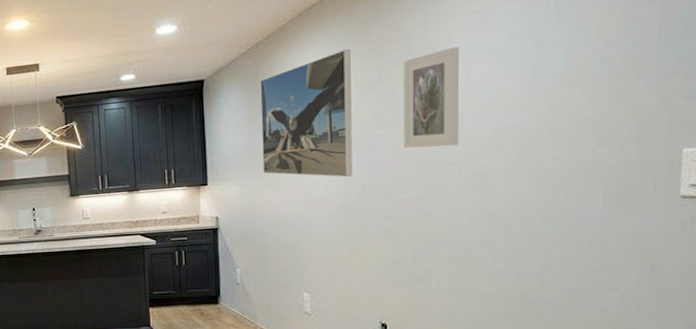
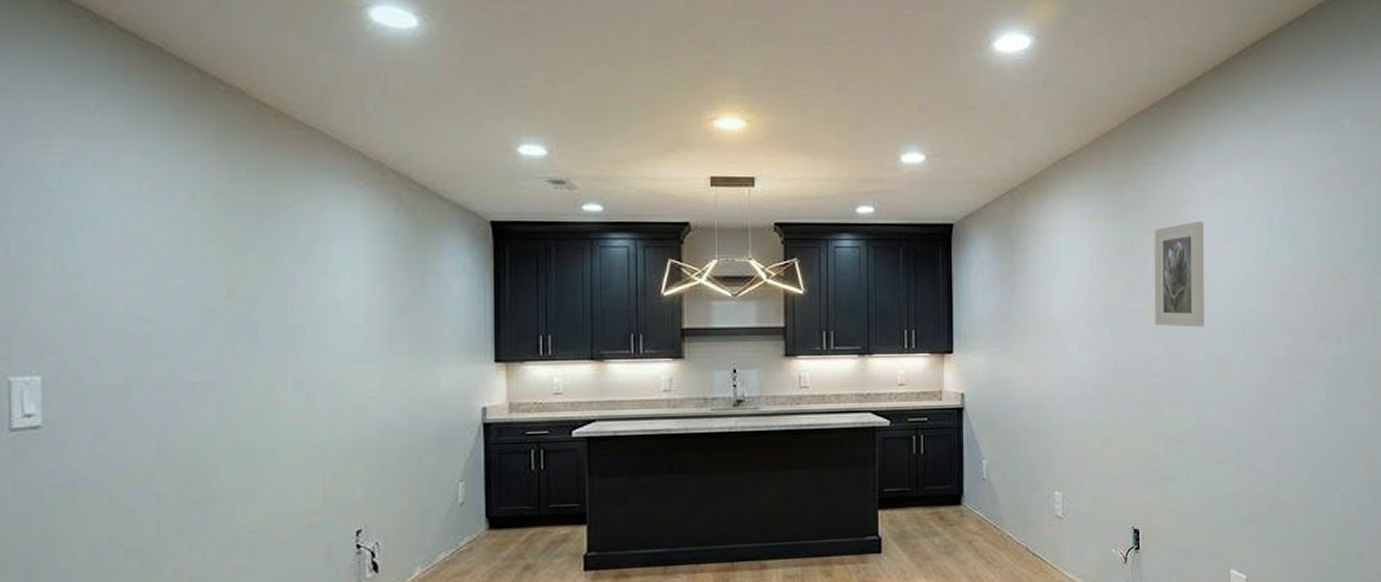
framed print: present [260,48,353,178] -> none [1013,208,1106,355]

